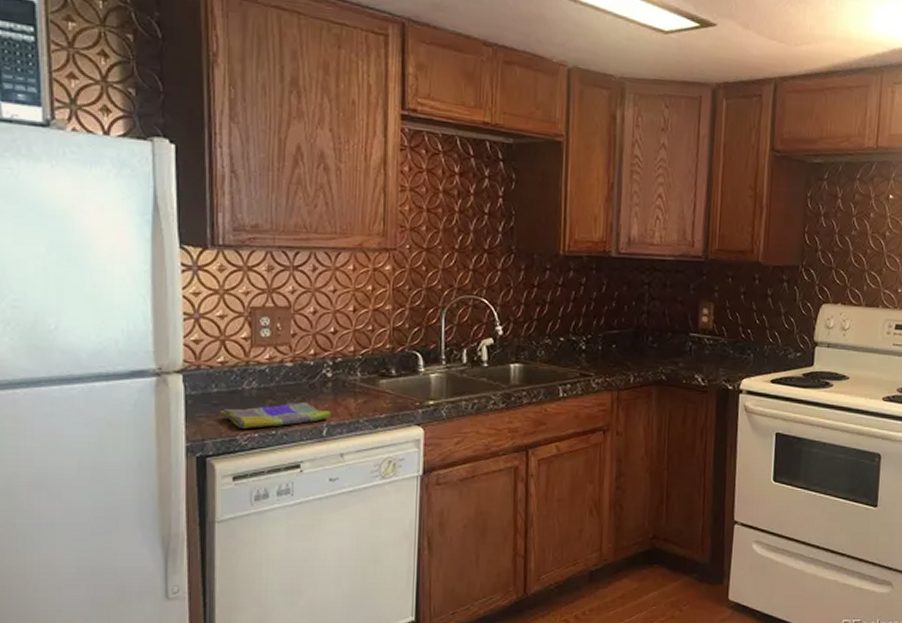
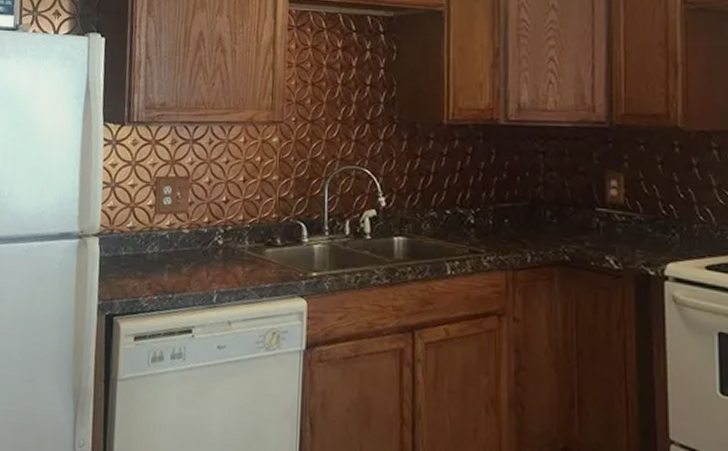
dish towel: present [219,402,331,428] -> none [126,268,221,291]

